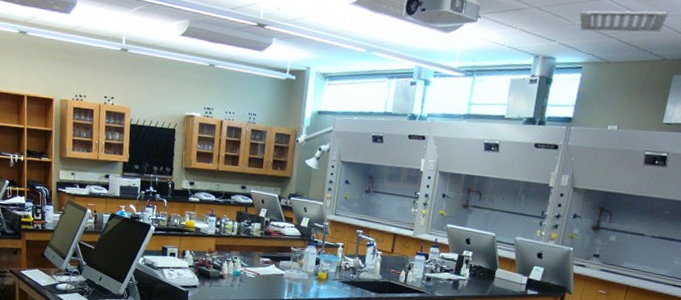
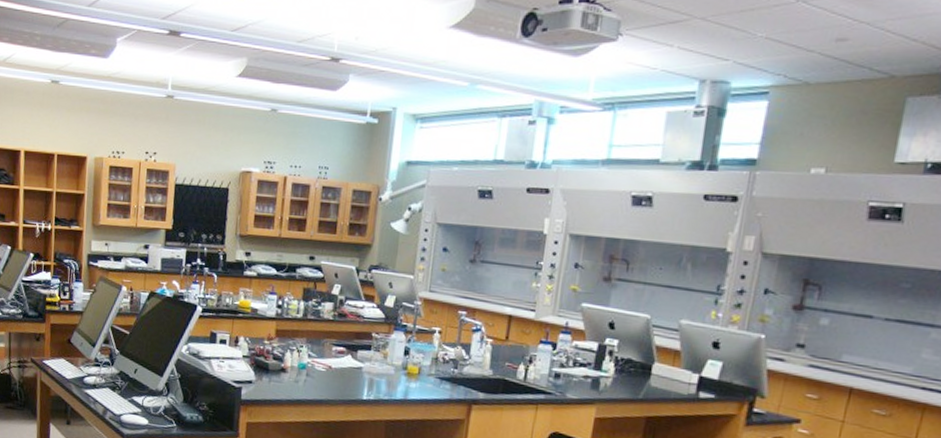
ceiling vent: present [579,10,669,32] -> none [763,13,896,45]

